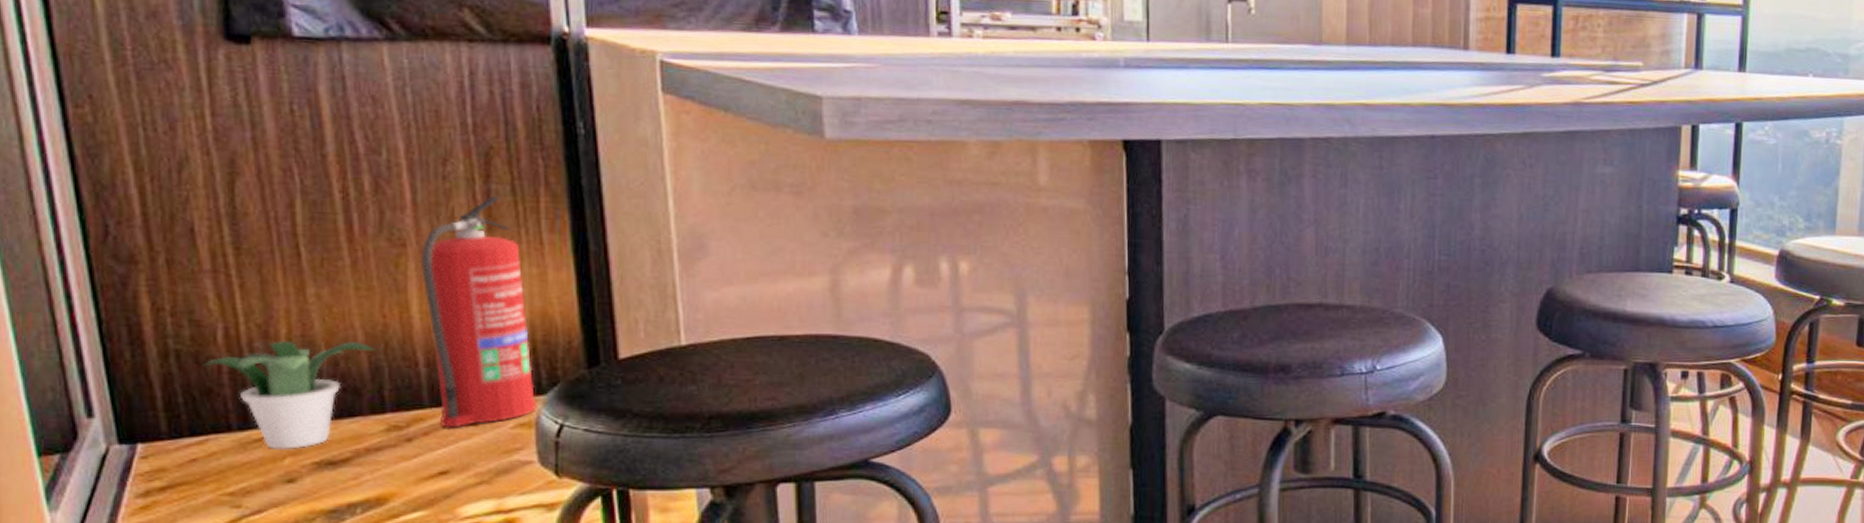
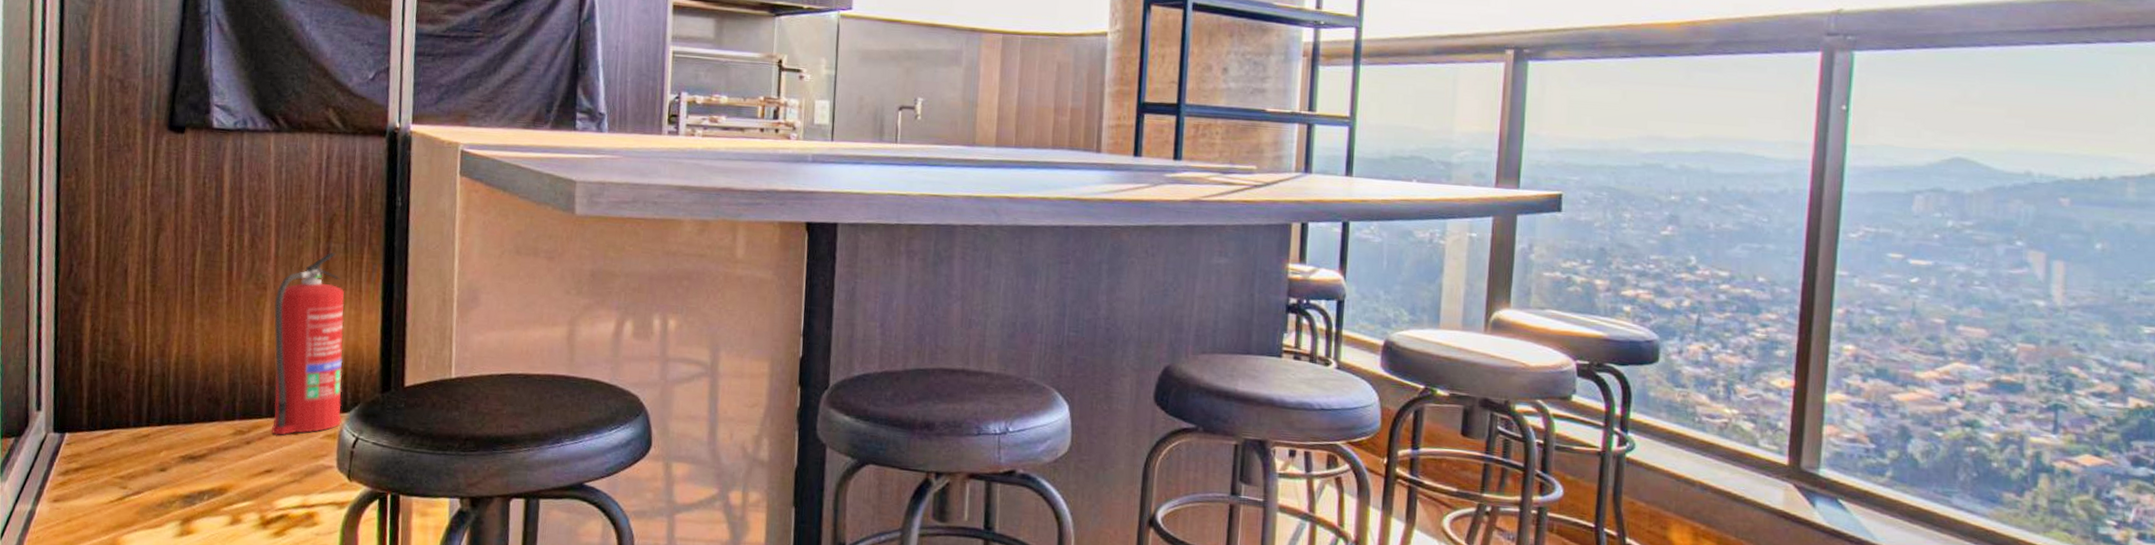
potted plant: present [202,340,376,449] -> none [117,358,235,445]

